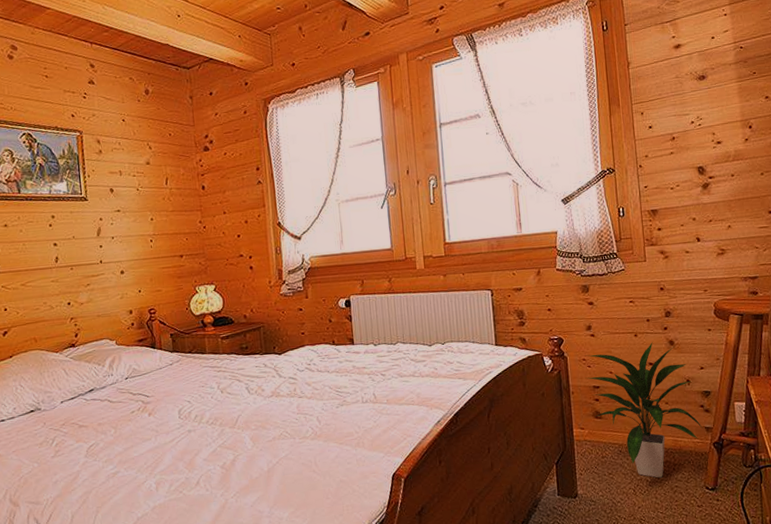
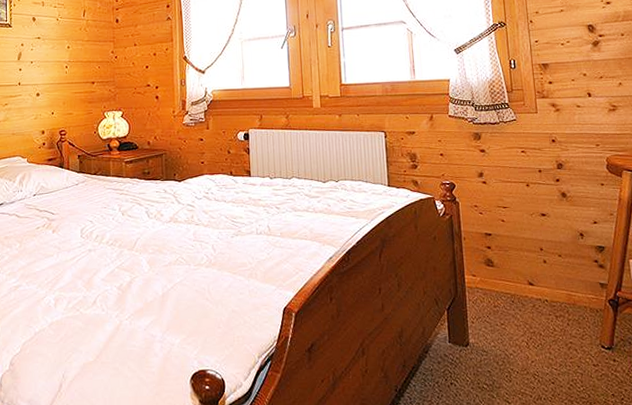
indoor plant: present [585,342,703,478] -> none [477,193,597,332]

